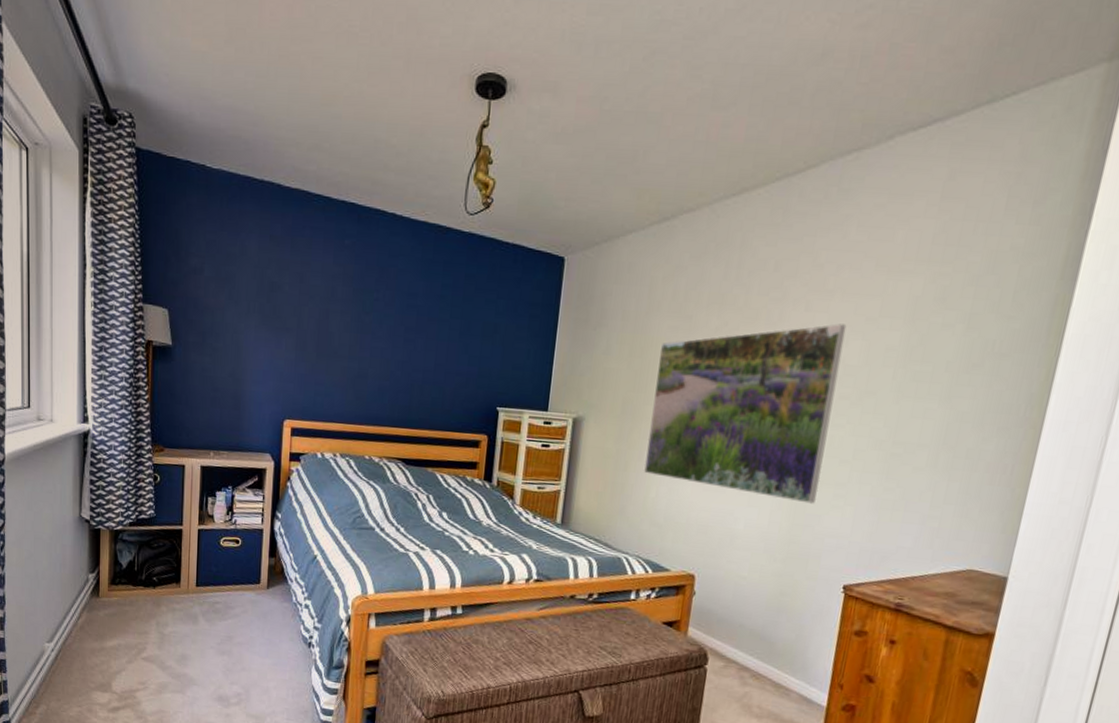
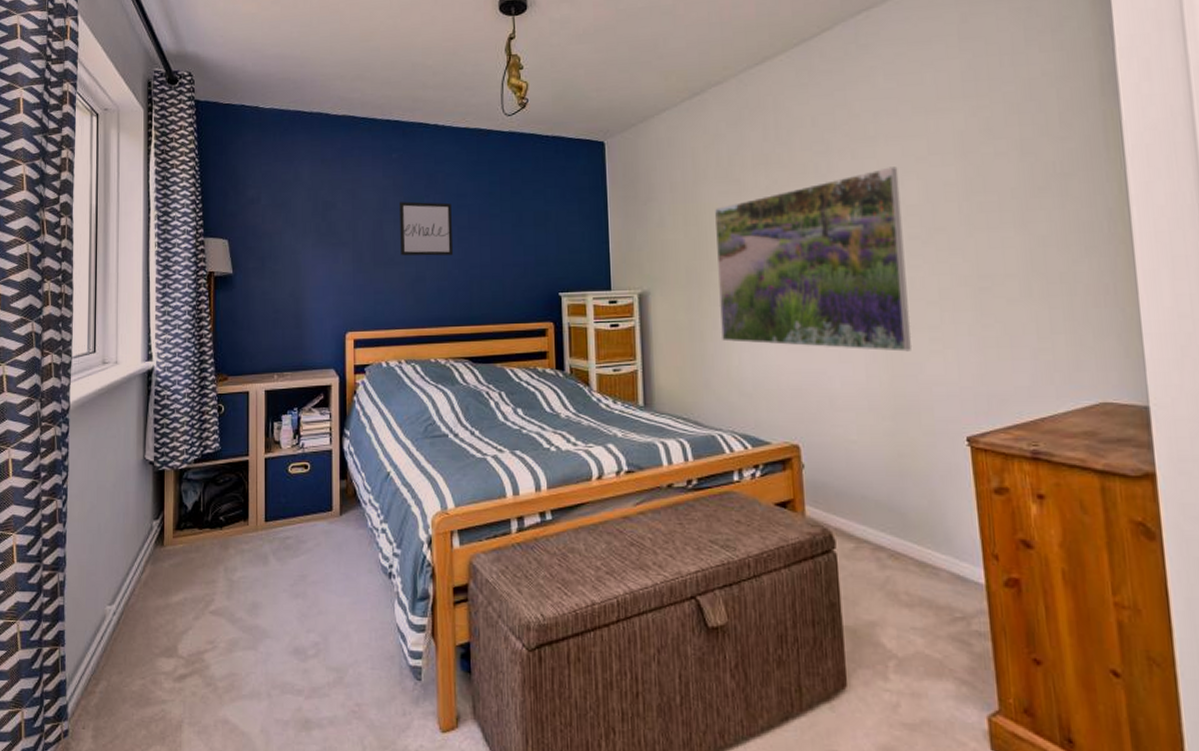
wall art: none [345,293,401,356] -> present [400,201,454,256]

